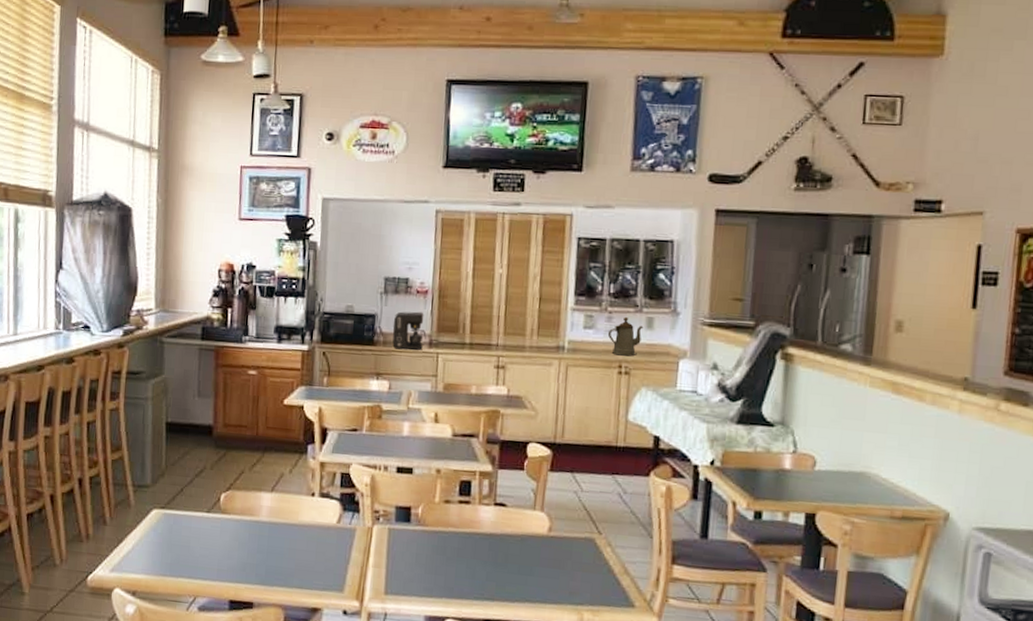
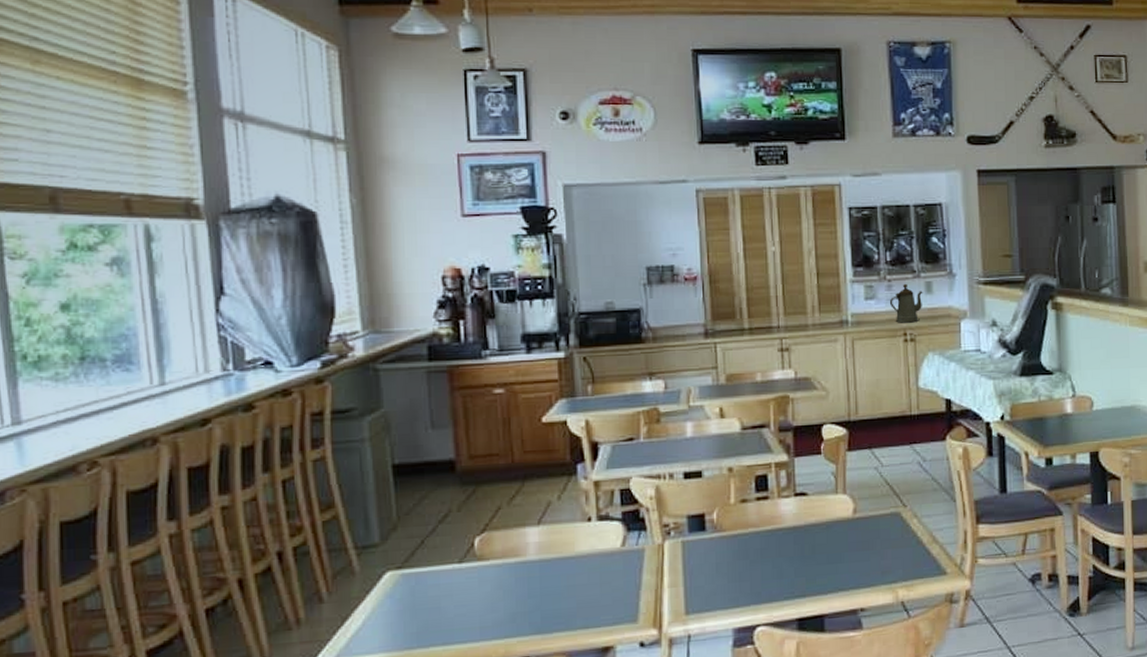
coffee maker: present [392,311,427,350] -> none [661,300,701,344]

